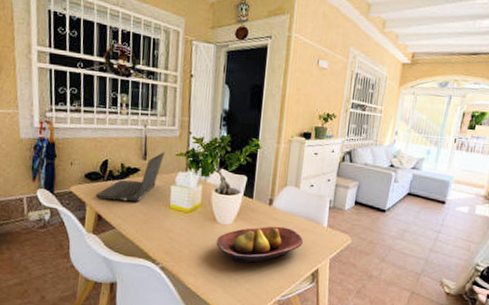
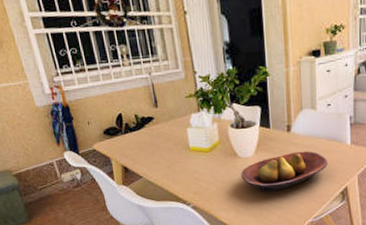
laptop computer: present [95,152,165,202] -> none [117,96,175,152]

